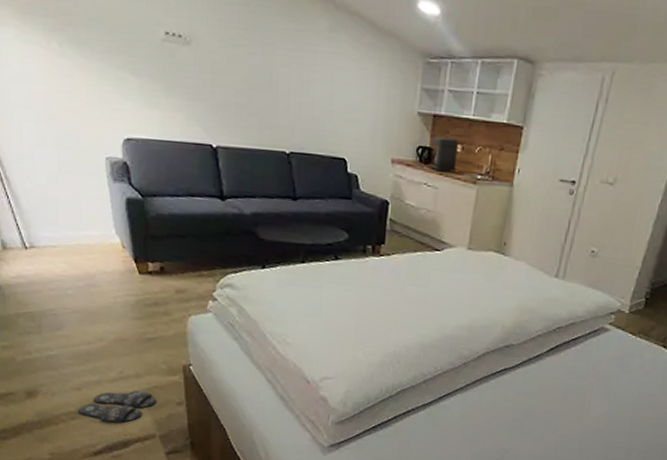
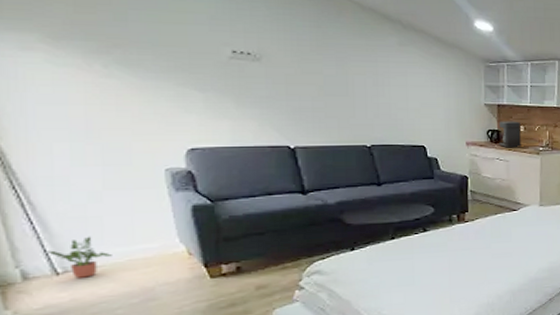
potted plant: none [19,216,65,255] -> present [48,236,112,278]

